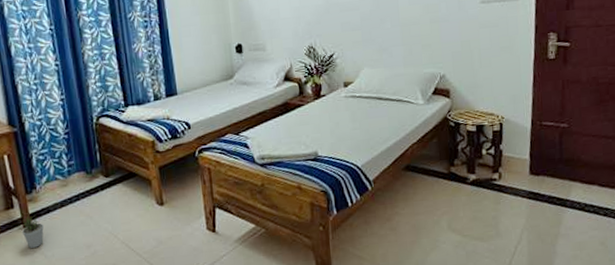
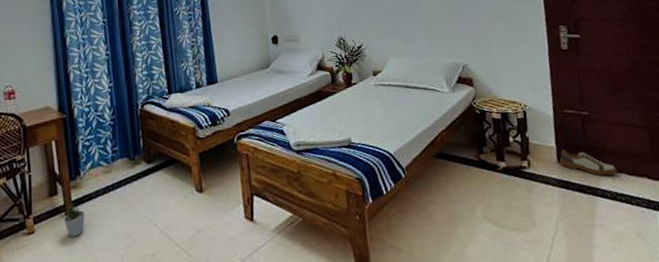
shoe: none [531,161,589,188] -> present [559,149,617,176]

